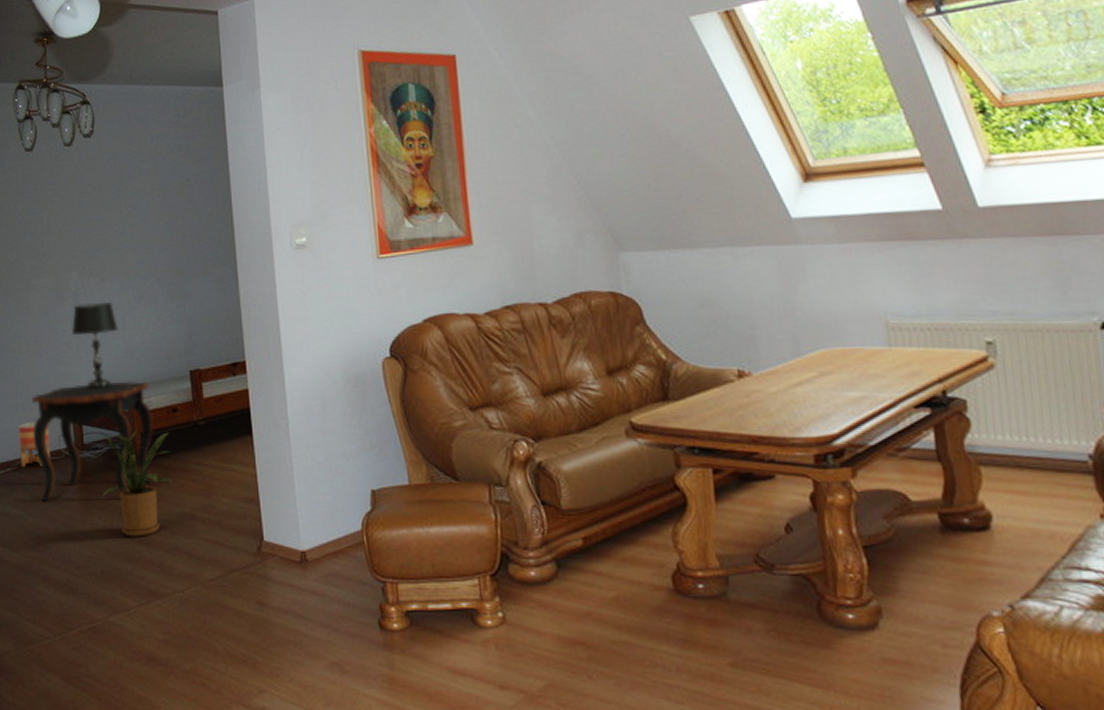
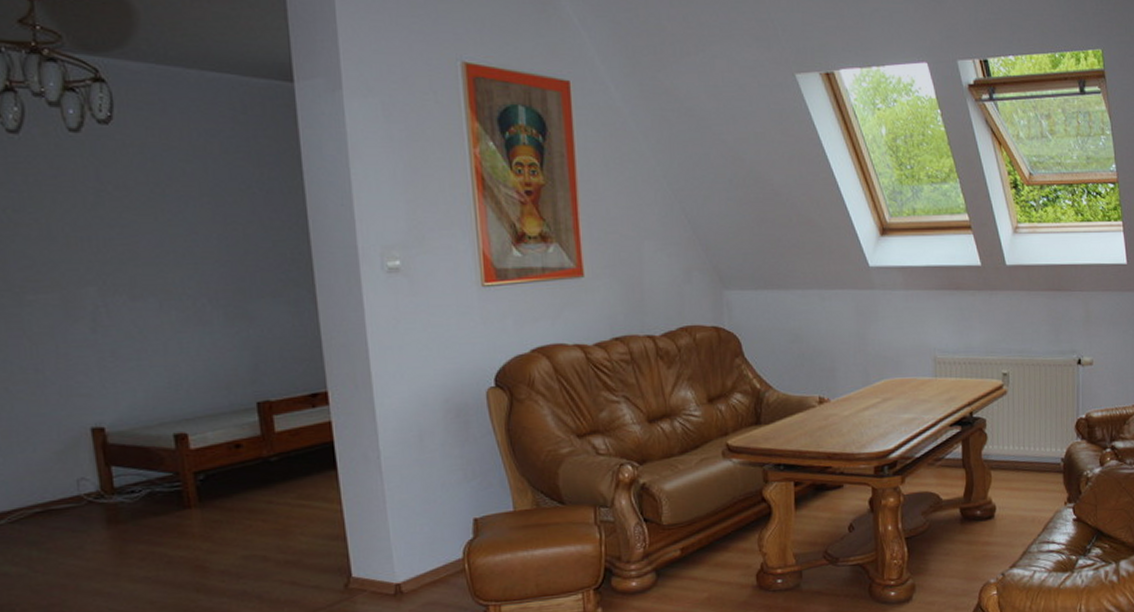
planter: present [19,422,50,468] -> none [15,464,65,519]
side table: present [32,381,155,501] -> none [34,414,213,555]
table lamp: present [71,302,118,388] -> none [89,324,158,424]
house plant: present [102,428,174,537] -> none [143,467,239,586]

